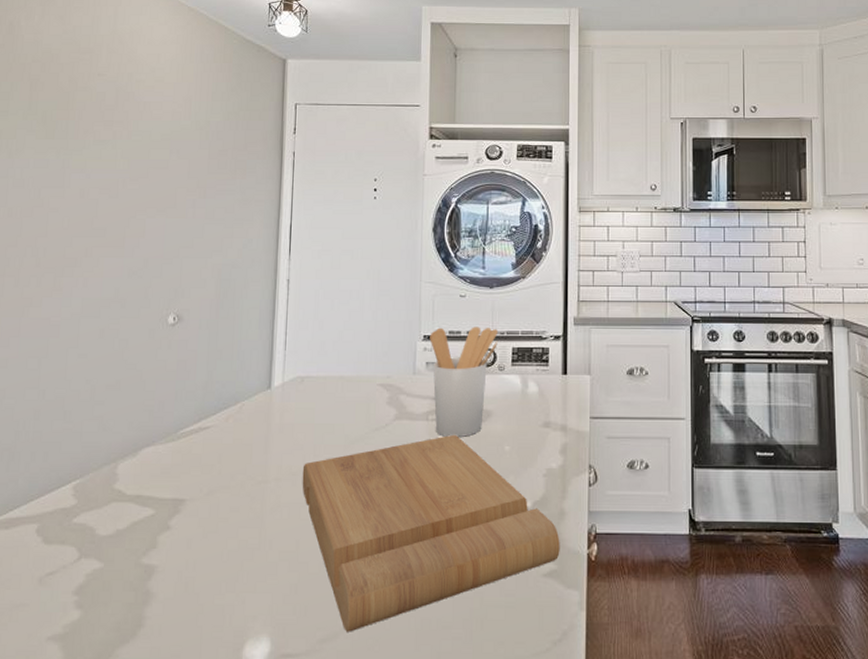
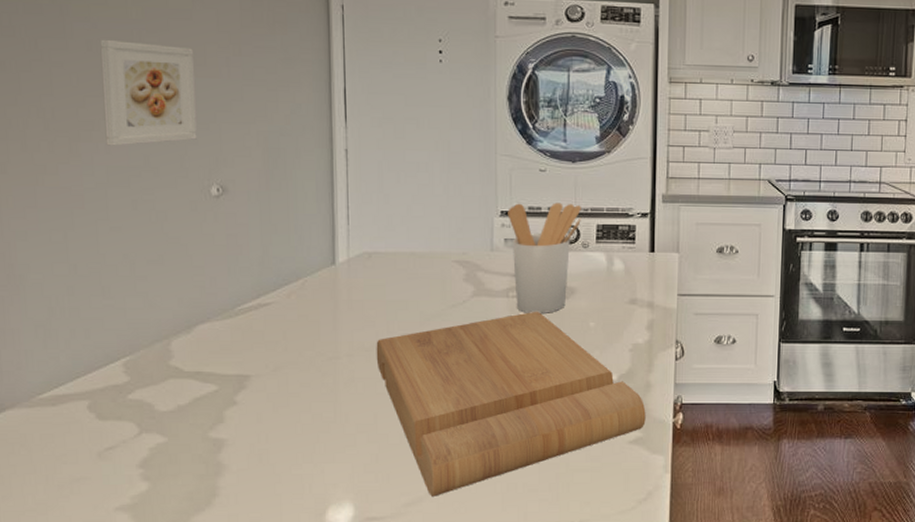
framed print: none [84,187,166,280] -> present [99,39,197,146]

